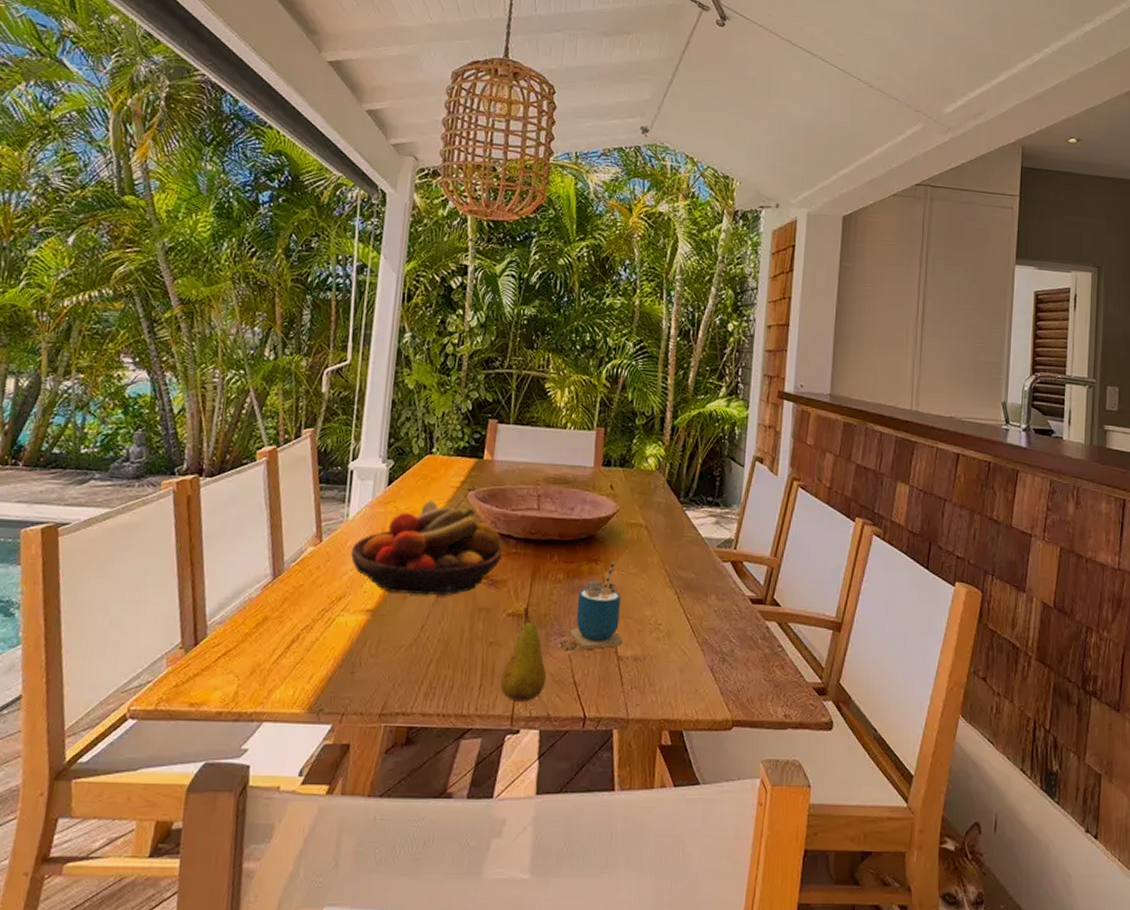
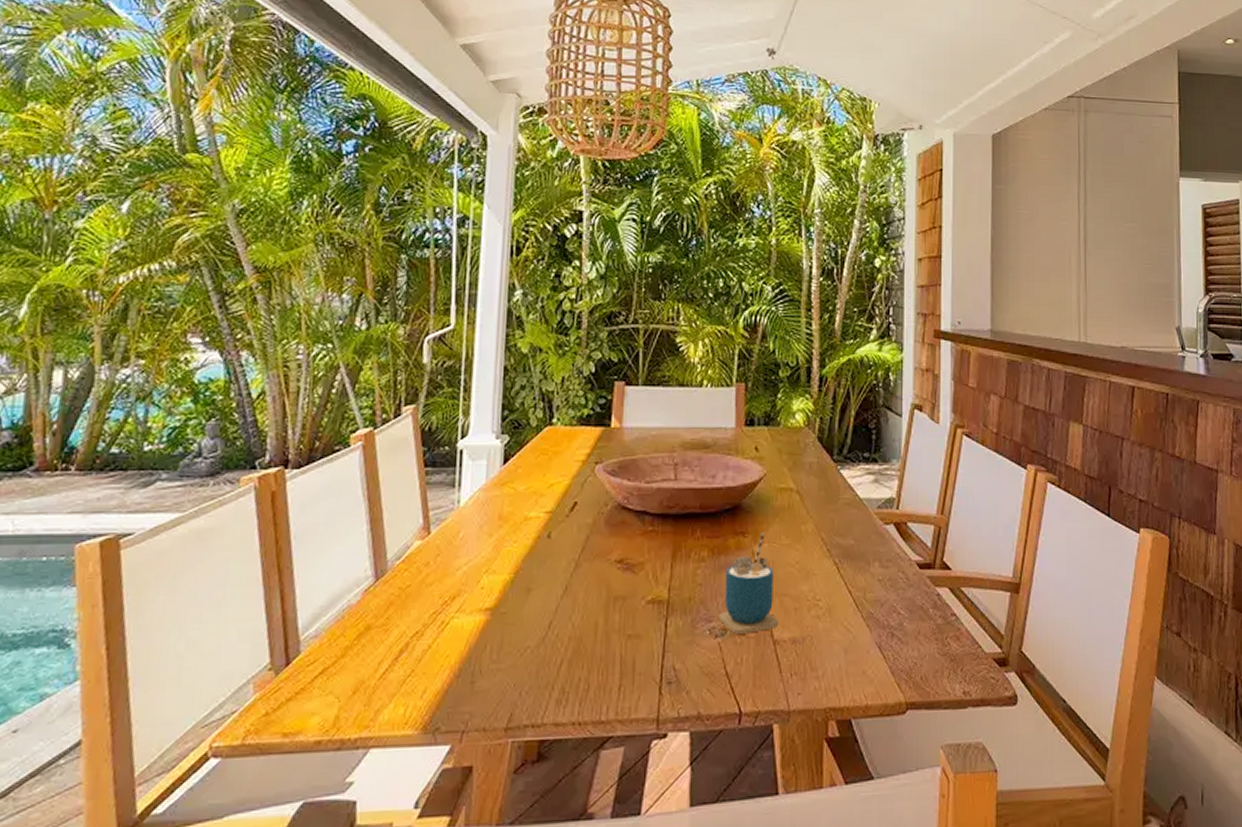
fruit bowl: present [351,499,503,596] -> none [465,477,638,587]
fruit: present [499,606,547,702] -> none [641,591,695,701]

